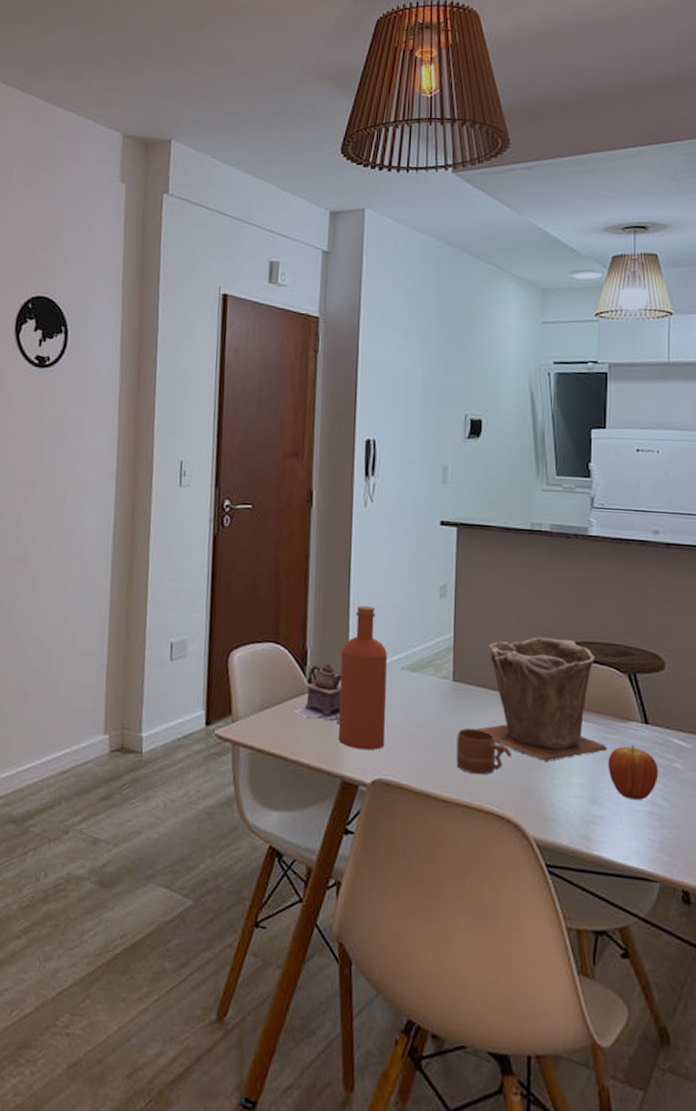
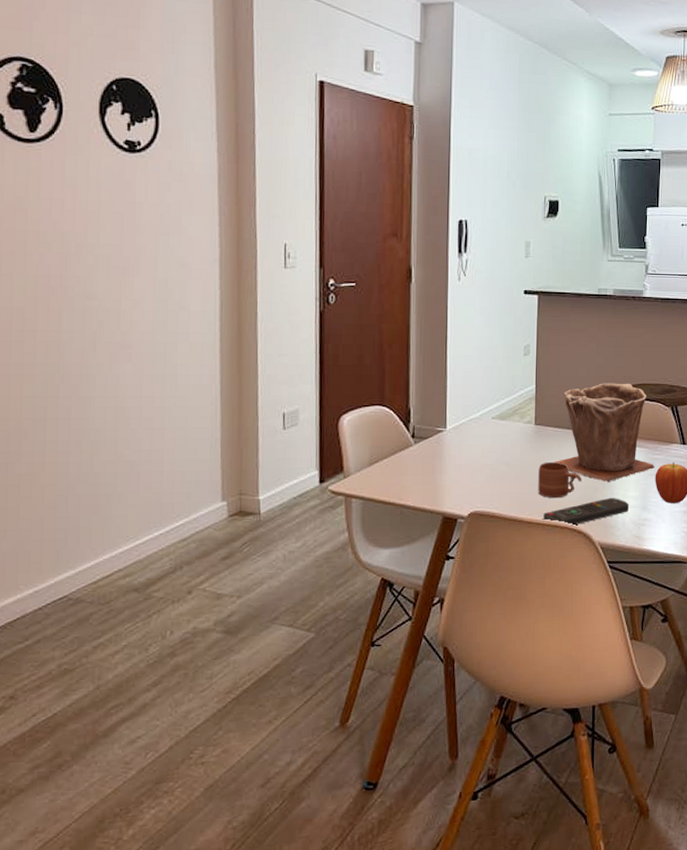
teapot: present [293,664,342,723] -> none [399,420,441,469]
bottle: present [338,606,387,751] -> none [439,368,480,489]
remote control: none [463,781,575,812] -> present [543,497,630,526]

